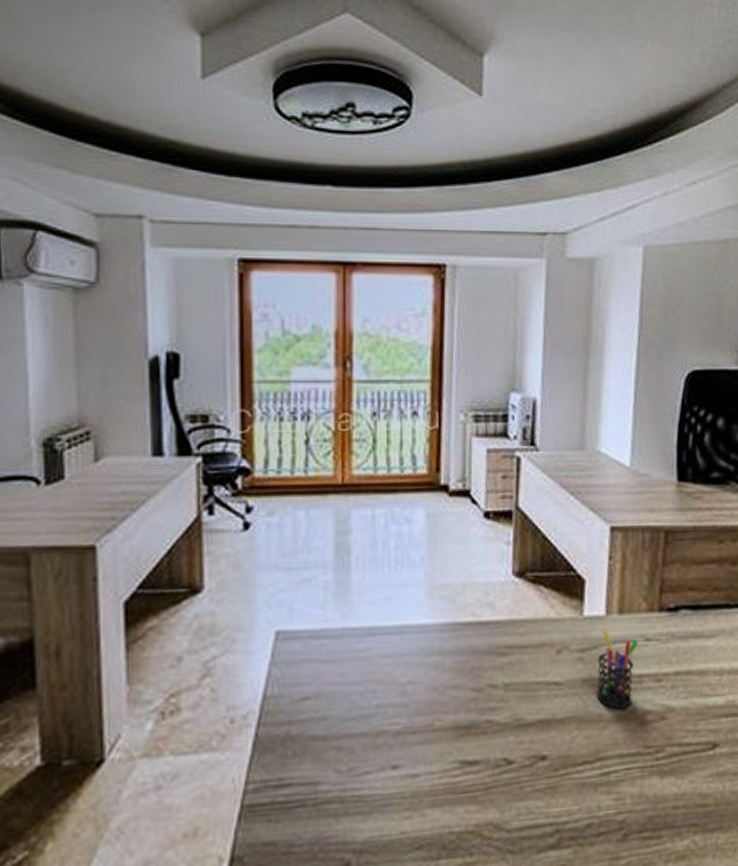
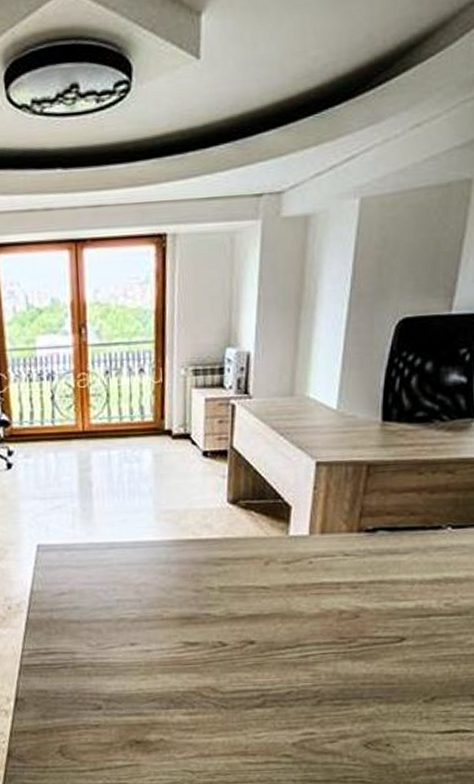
pen holder: present [597,630,638,710] -> none [299,547,337,609]

